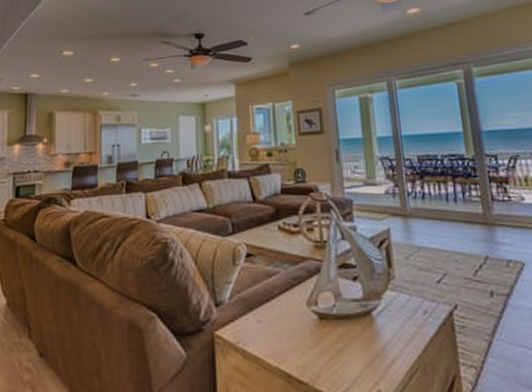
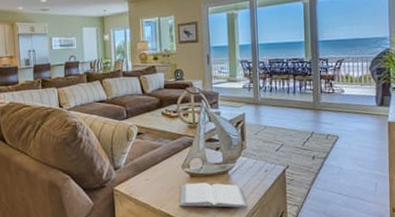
book: none [304,327,402,369] -> present [179,182,247,208]

